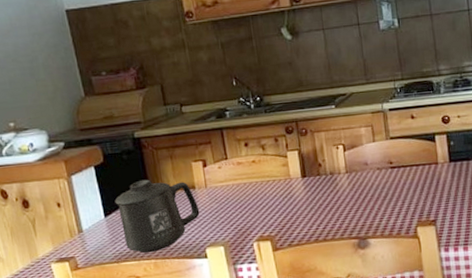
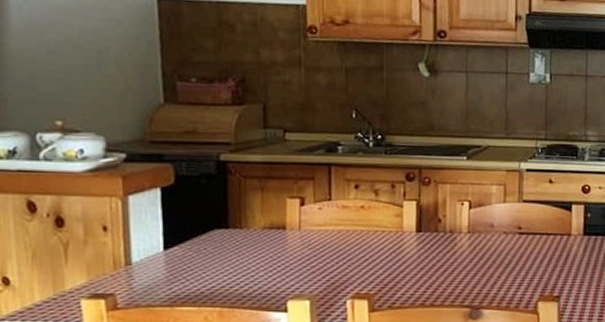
mug: present [114,179,200,253] -> none [180,211,287,298]

